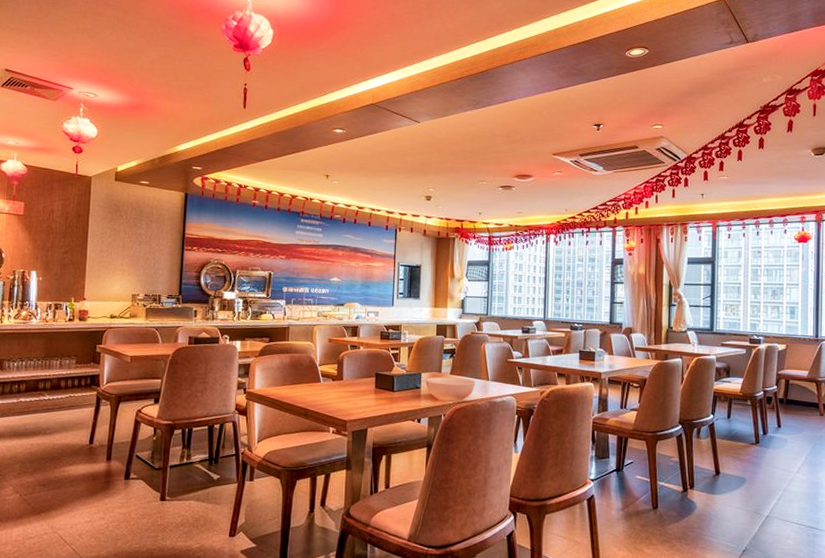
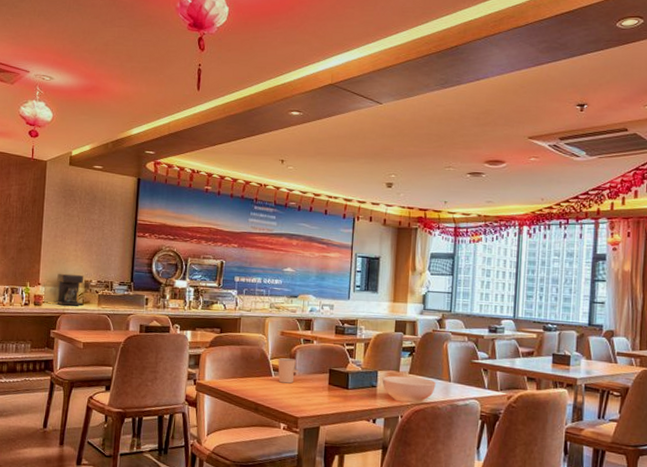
coffee maker: none [99,288,131,320] -> present [53,273,84,307]
cup: none [326,364,346,389] -> present [278,358,299,384]

